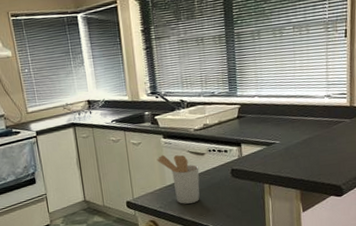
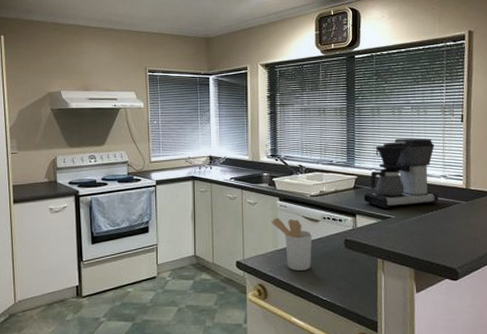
coffee maker: none [247,58,323,136] -> present [363,138,439,209]

